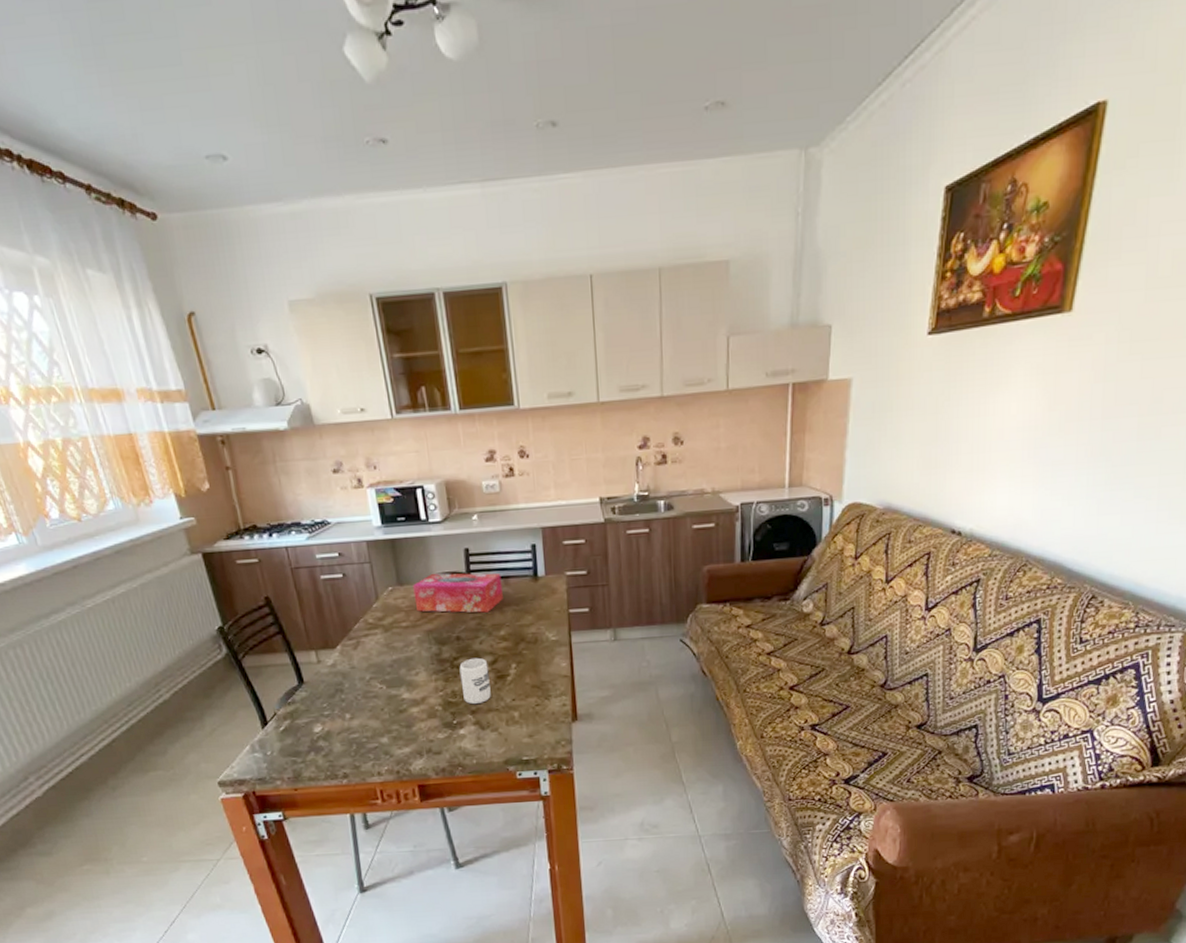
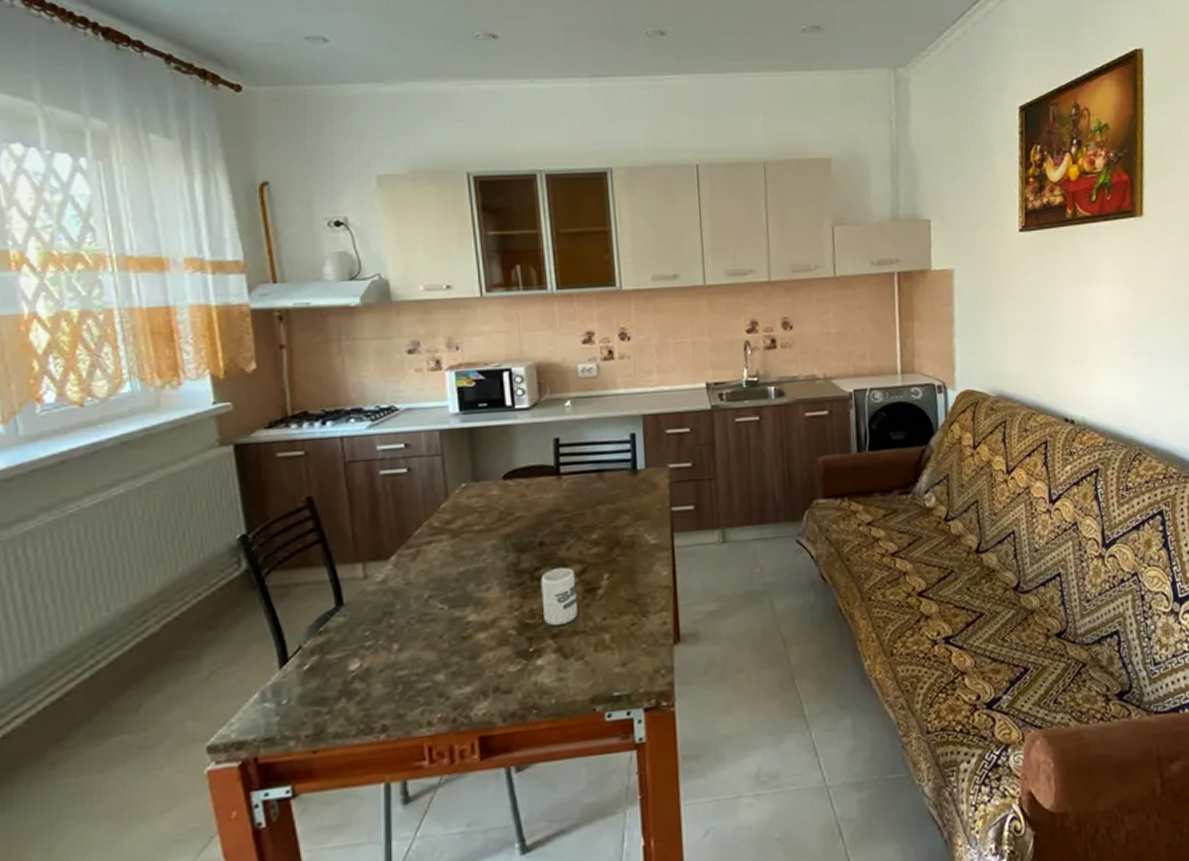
tissue box: present [413,573,503,613] -> none [491,466,596,513]

